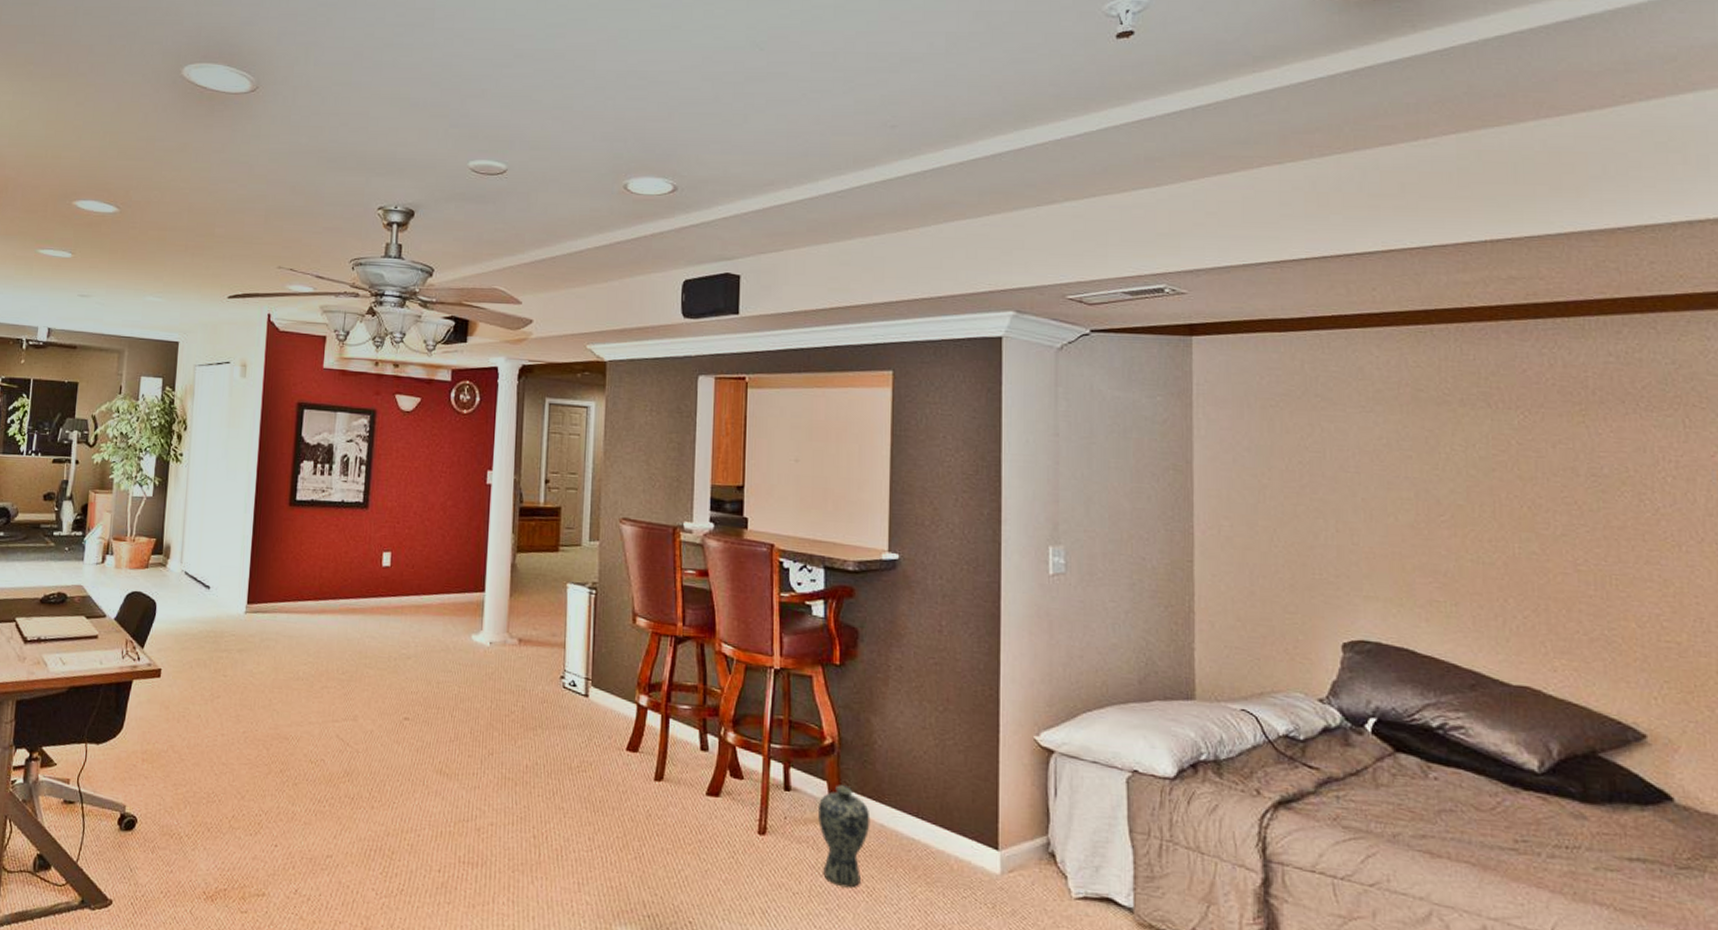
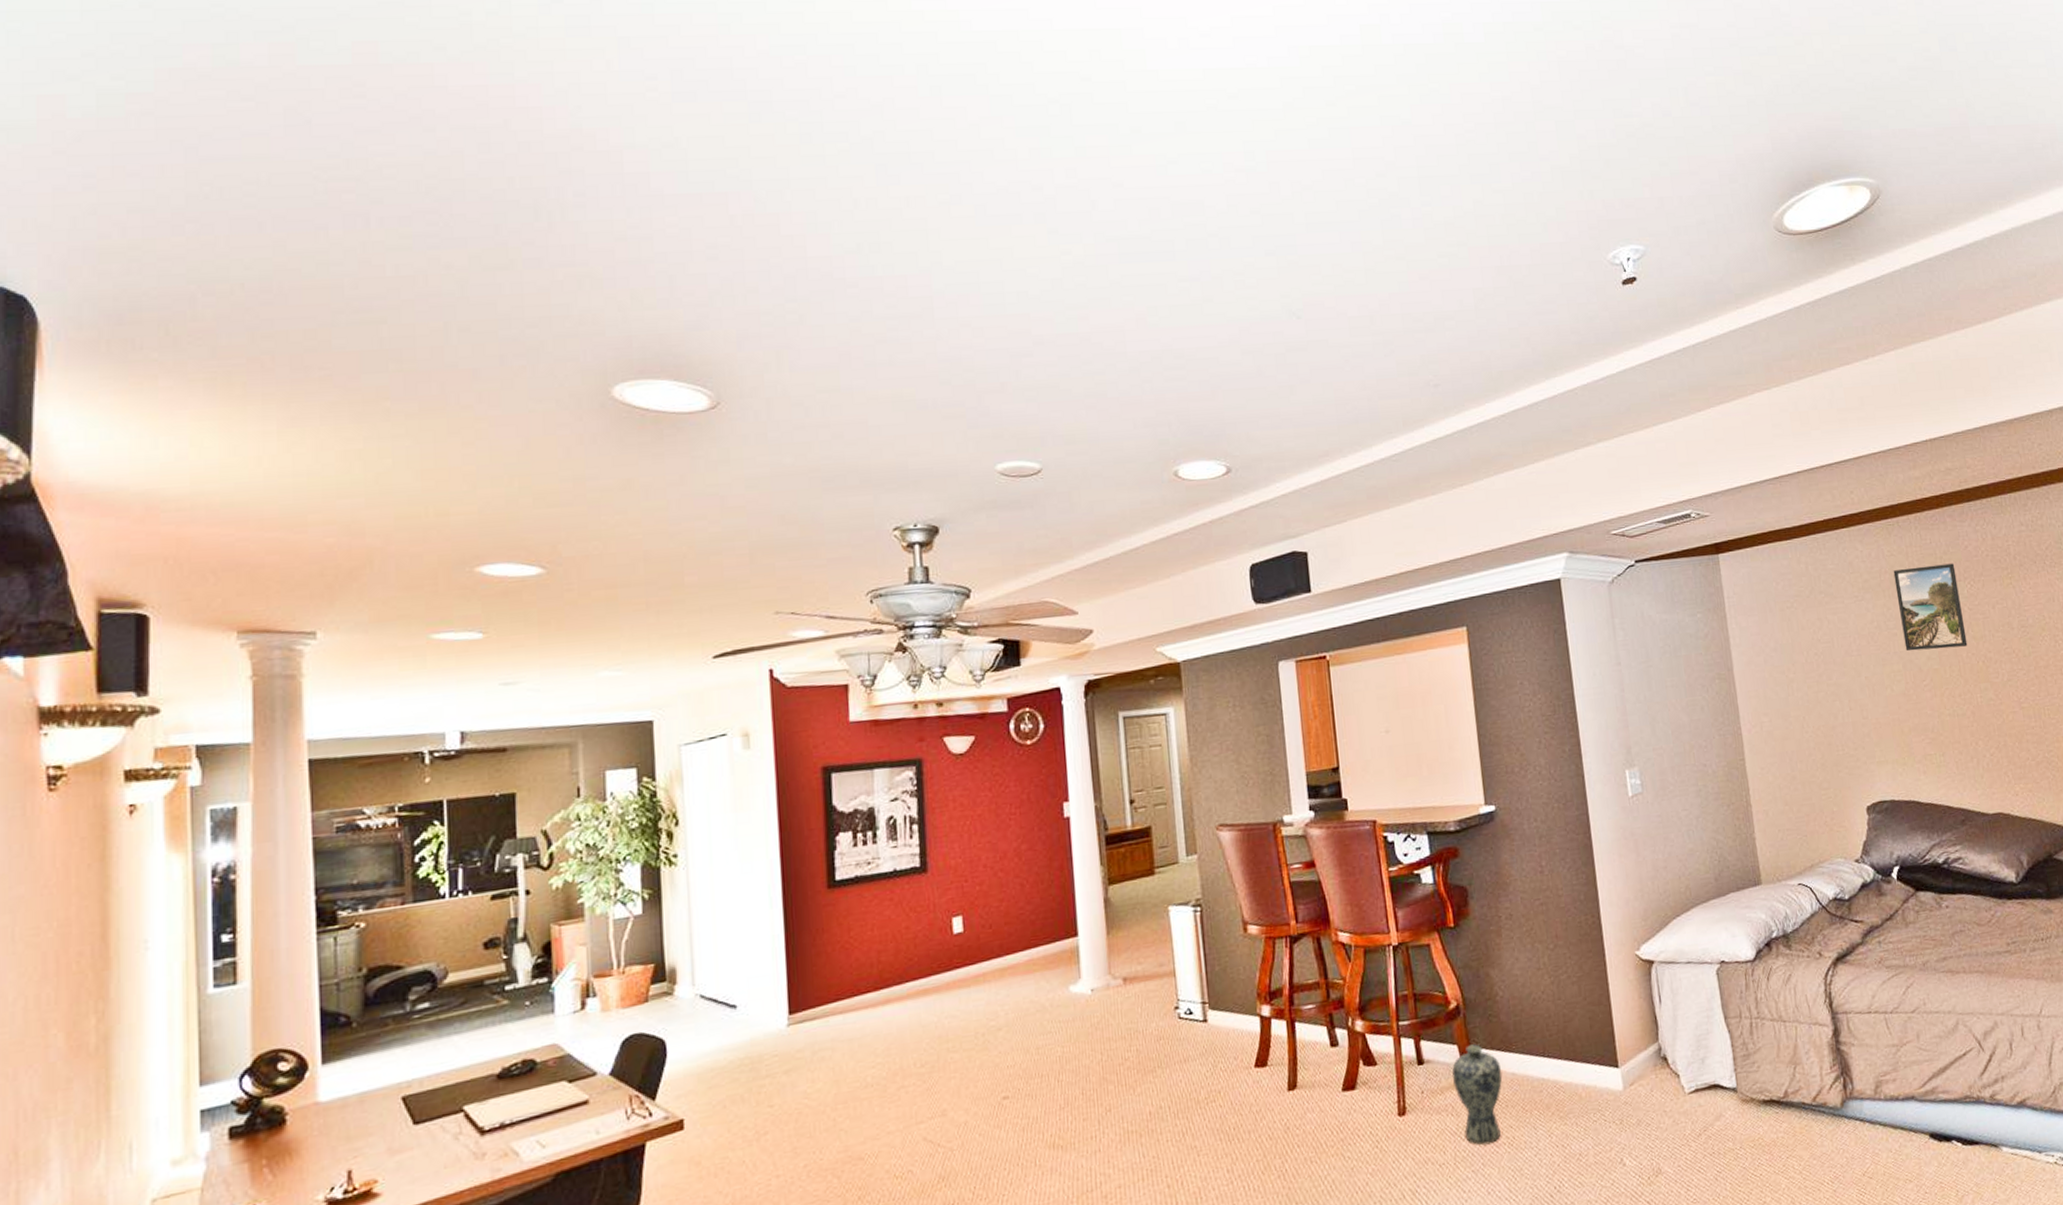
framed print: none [1417,384,1510,486] -> present [1893,563,1968,652]

